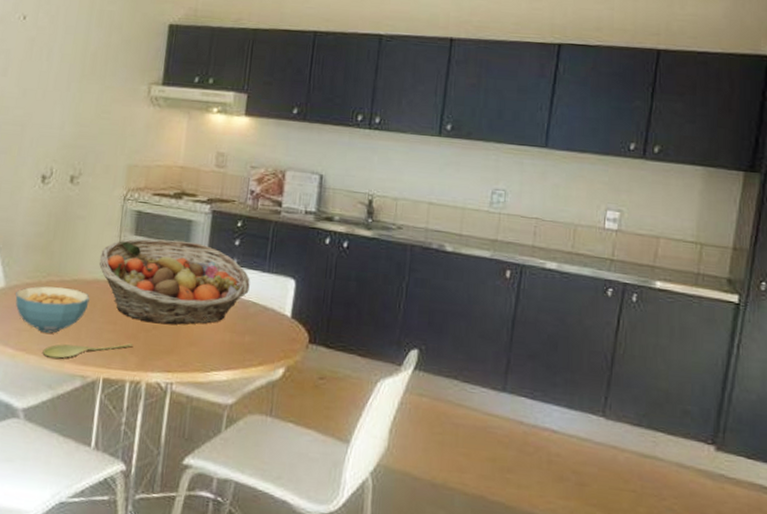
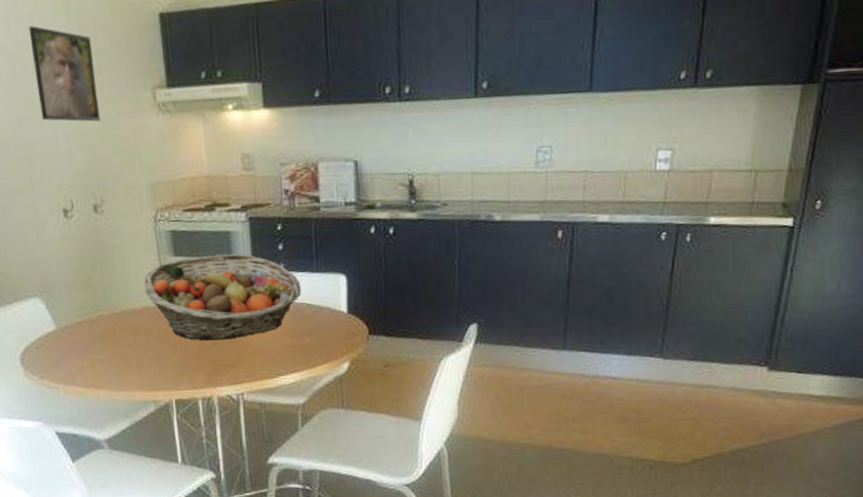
cereal bowl: present [15,286,90,333] -> none [69,320,145,367]
spoon: present [42,343,134,358] -> none [110,363,198,389]
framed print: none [44,17,105,104] -> present [28,25,100,122]

